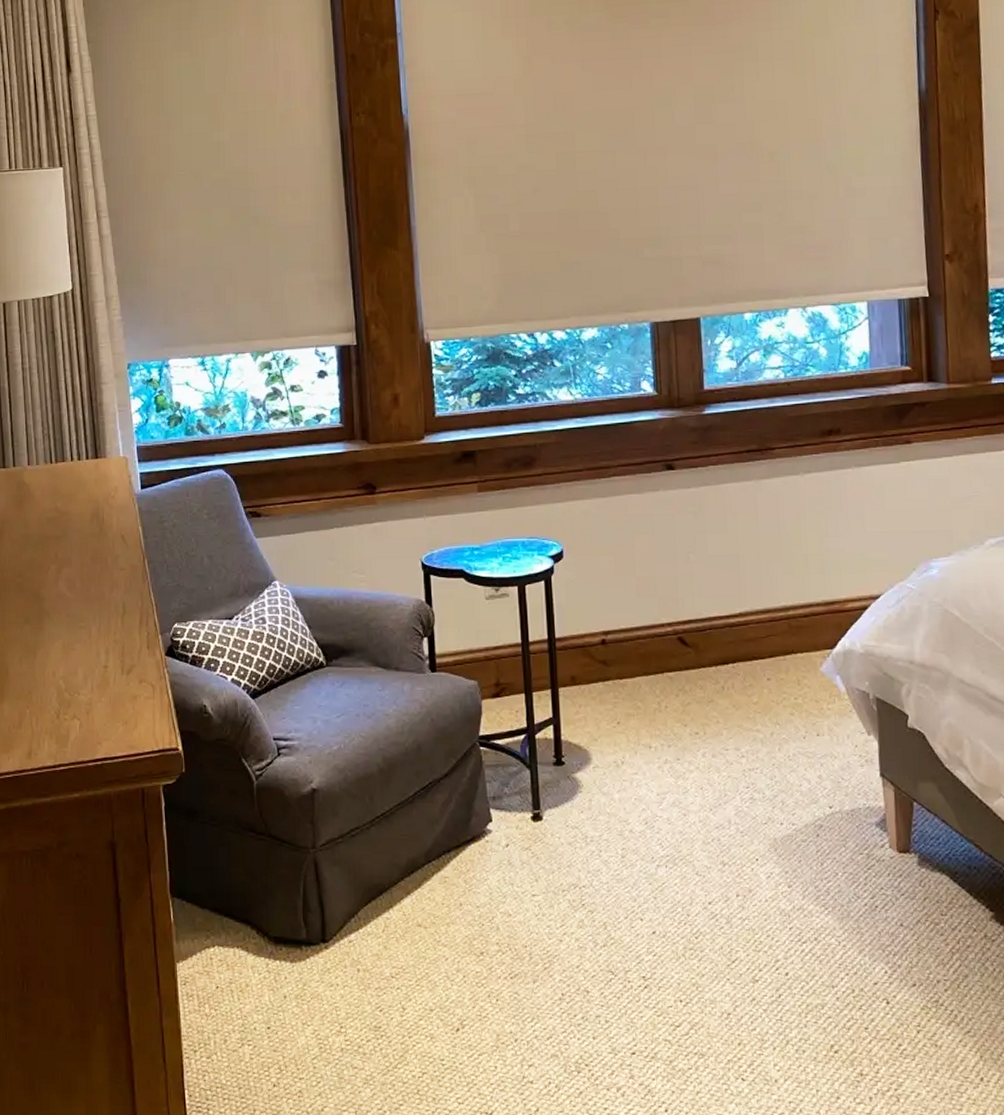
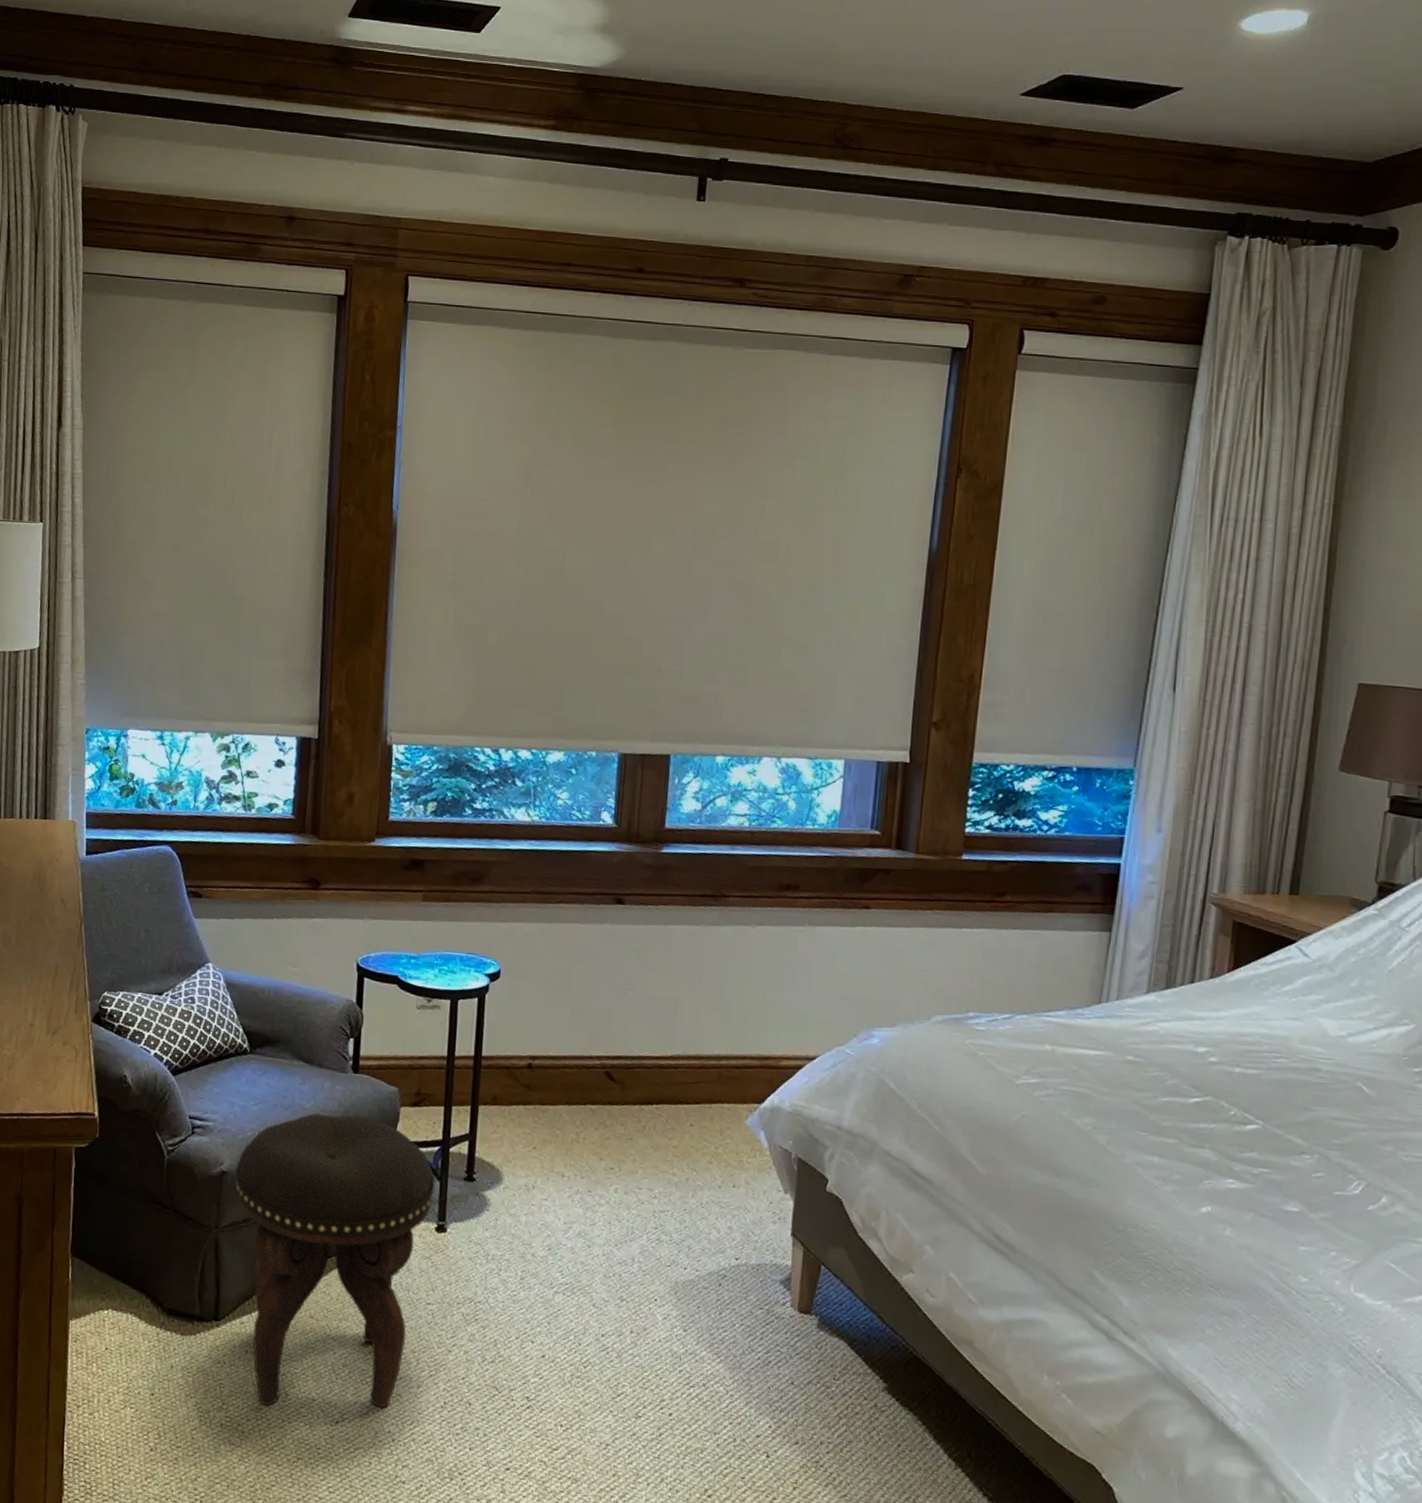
footstool: none [325,714,526,1024] -> present [234,1113,435,1408]

